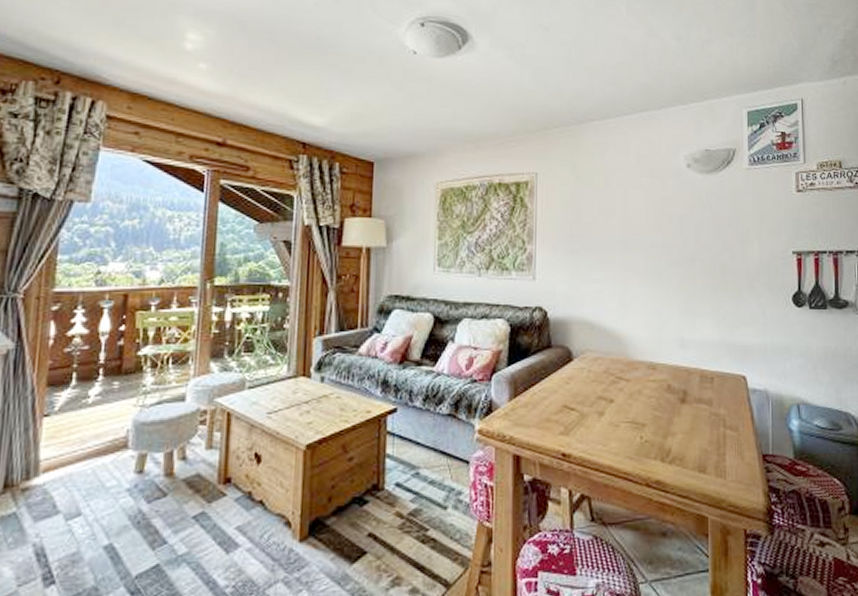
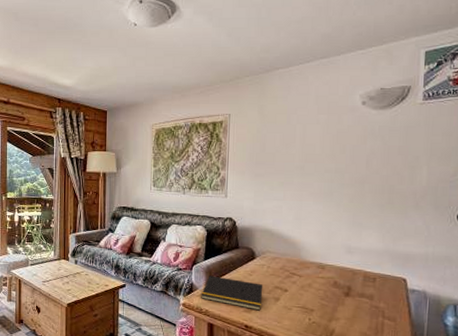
notepad: none [503,387,584,432] -> present [201,275,263,311]

